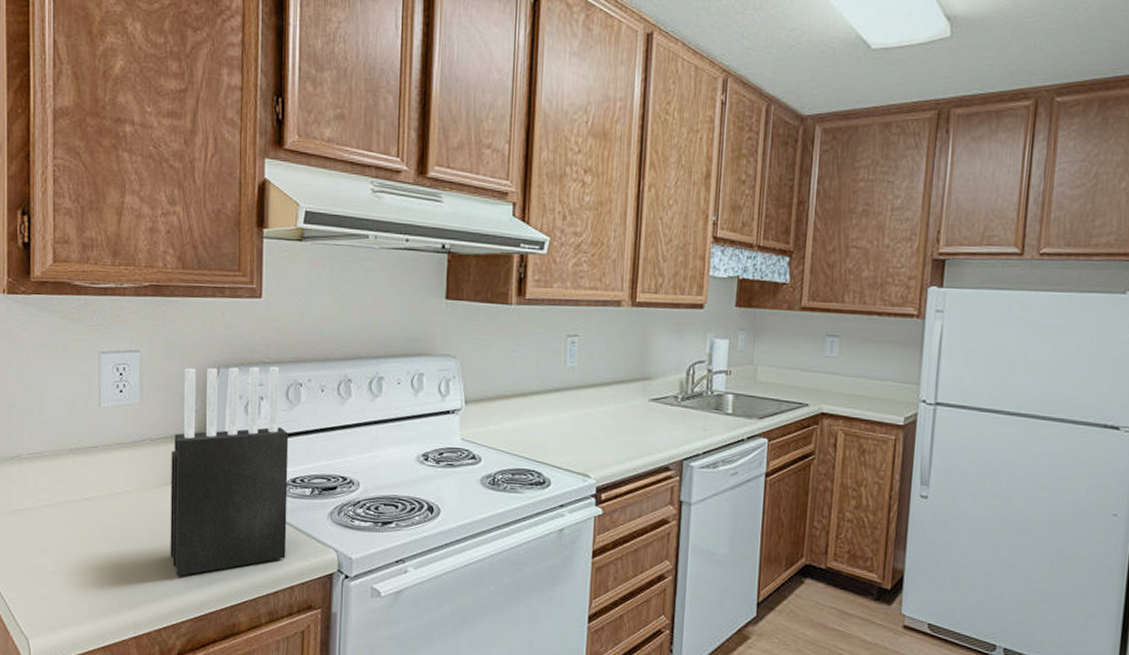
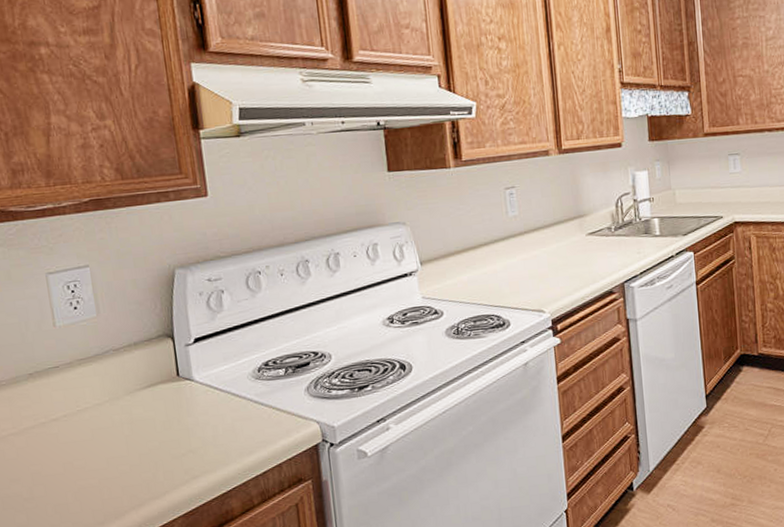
knife block: present [170,367,289,577] -> none [137,260,270,478]

